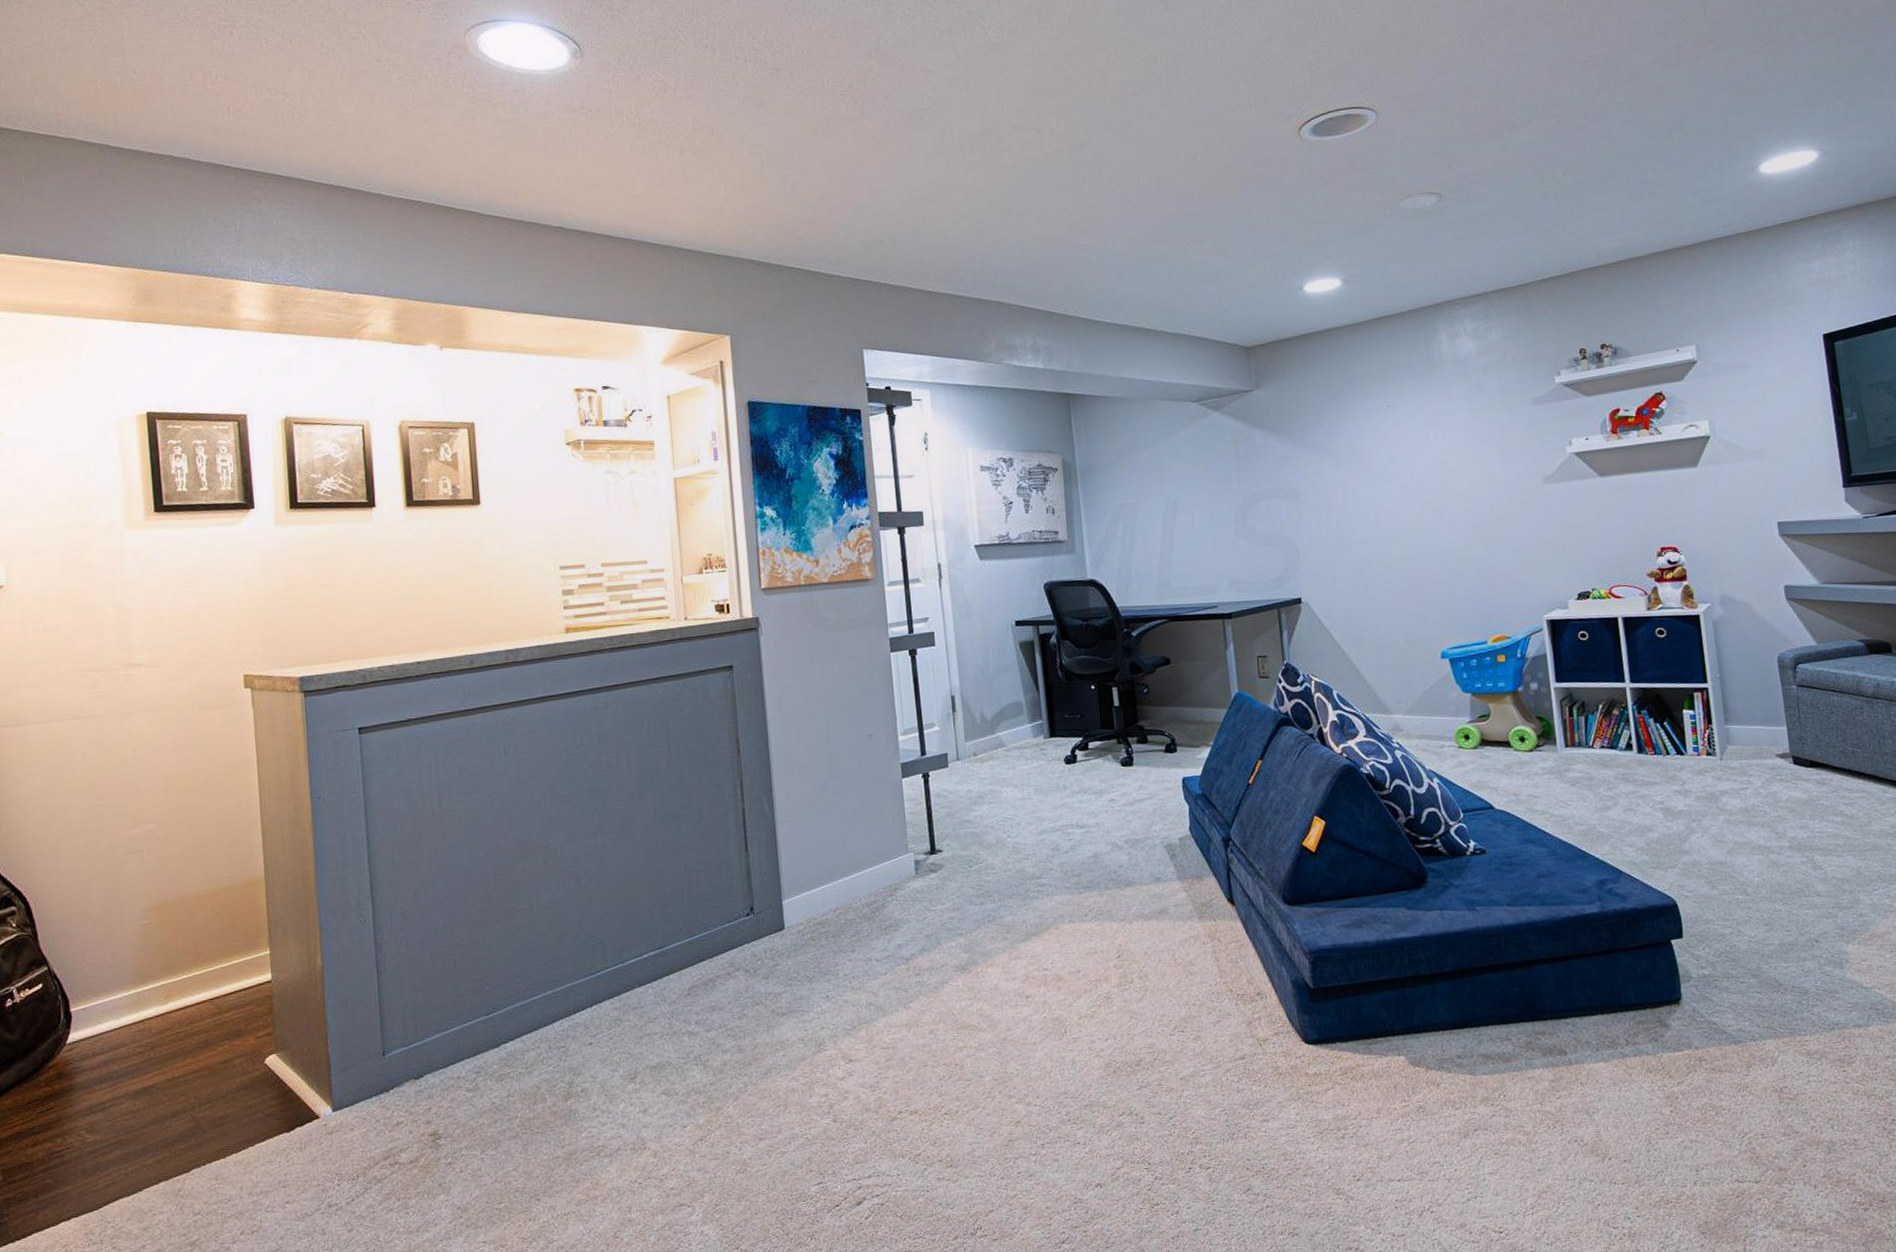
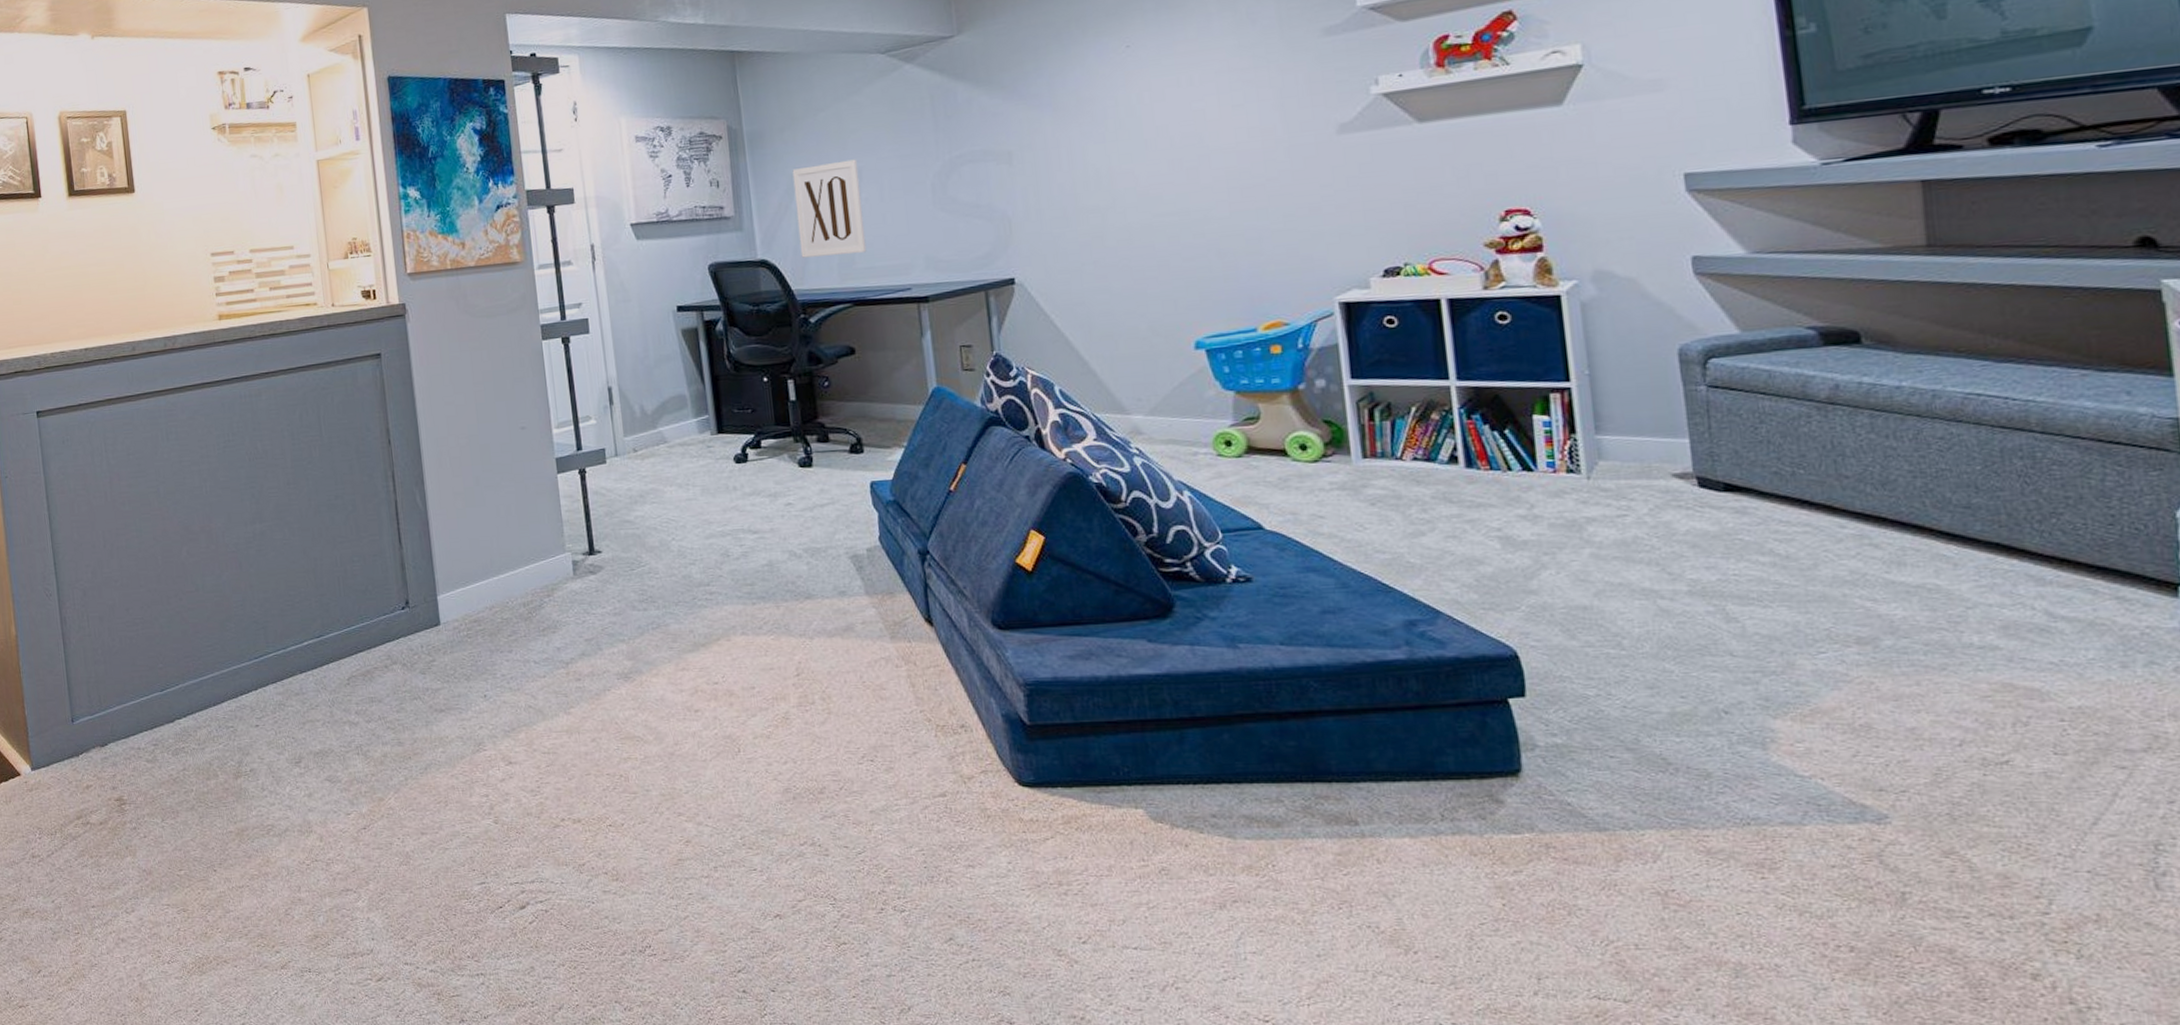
wall art: none [1118,492,1181,579] -> present [792,159,867,258]

